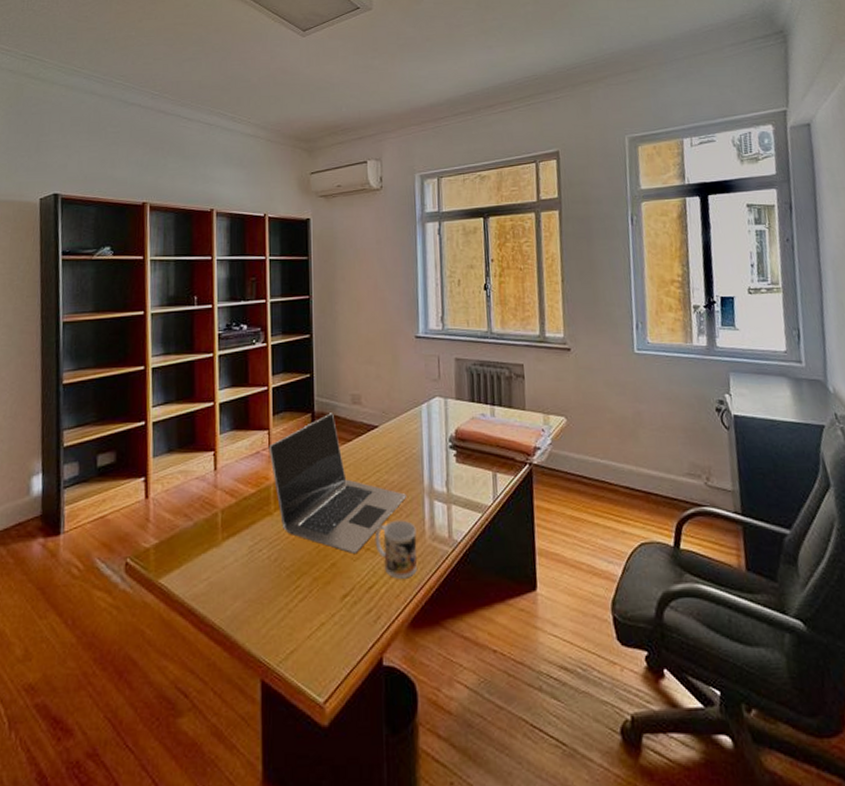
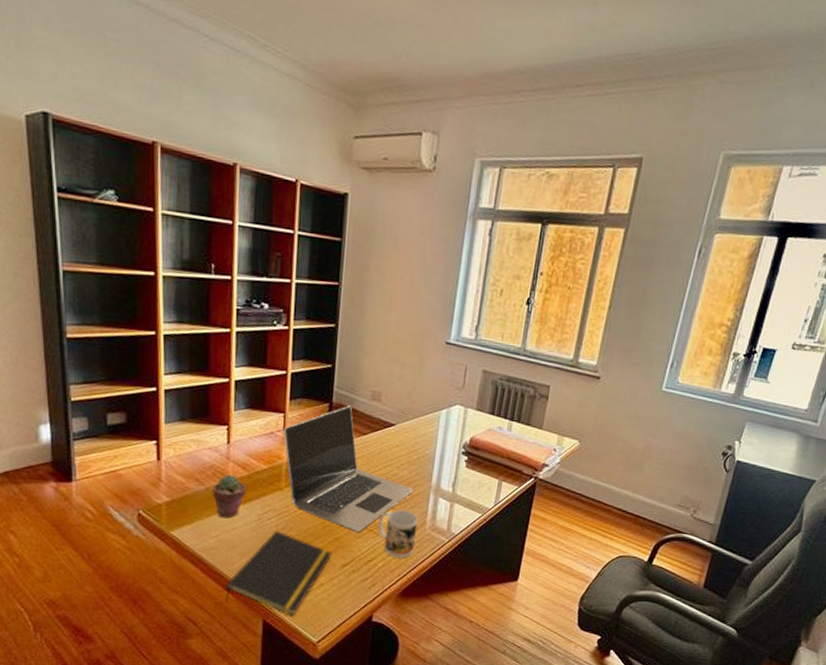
potted succulent: none [201,504,235,556] -> present [212,474,247,519]
notepad: none [218,563,329,670] -> present [224,530,331,616]

